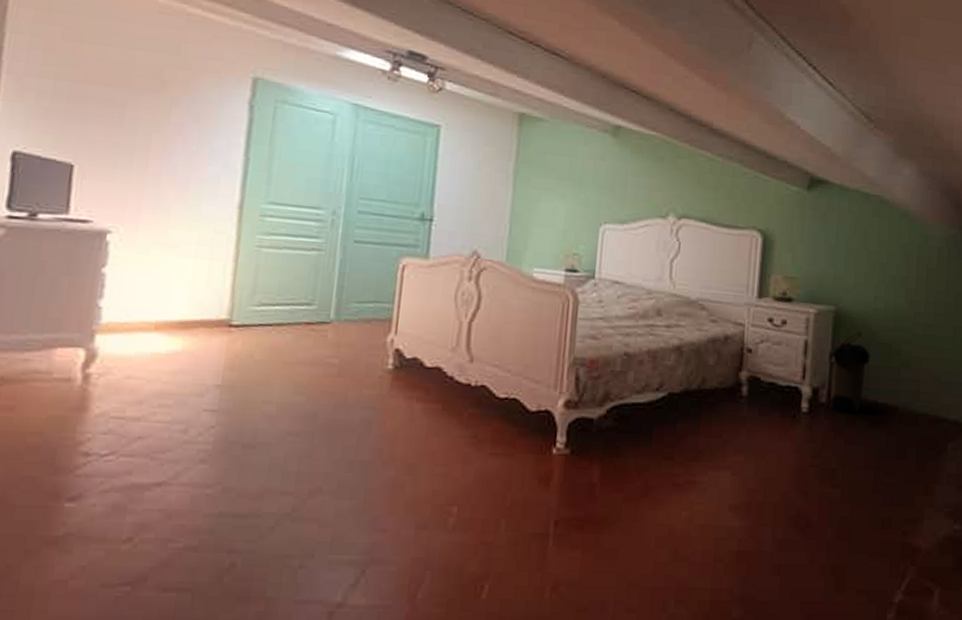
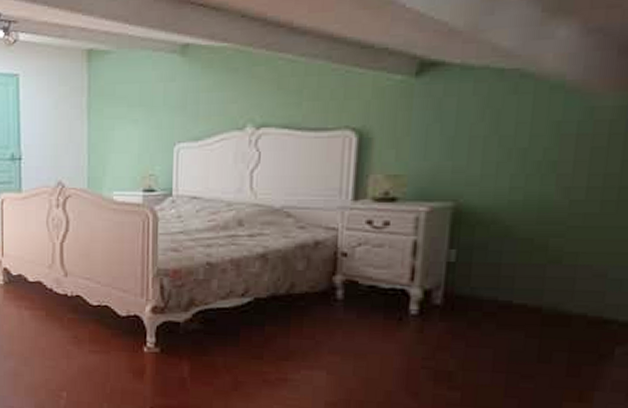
laundry hamper: present [828,332,870,413] -> none [444,228,503,315]

